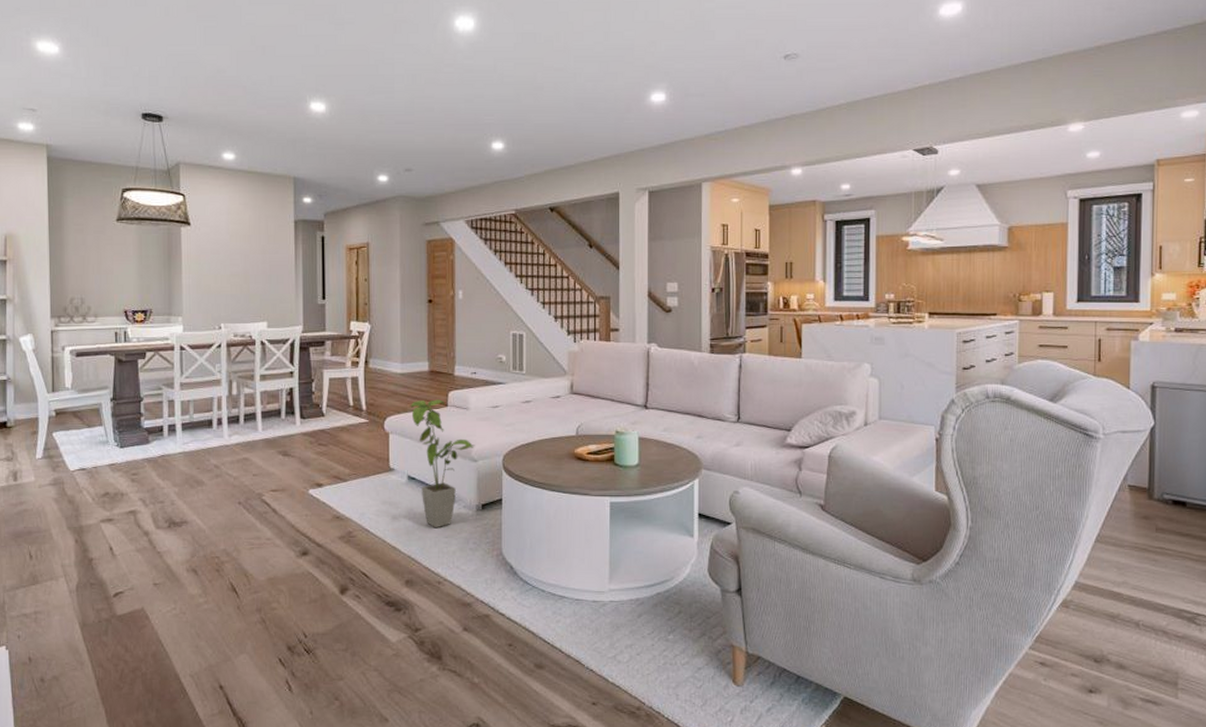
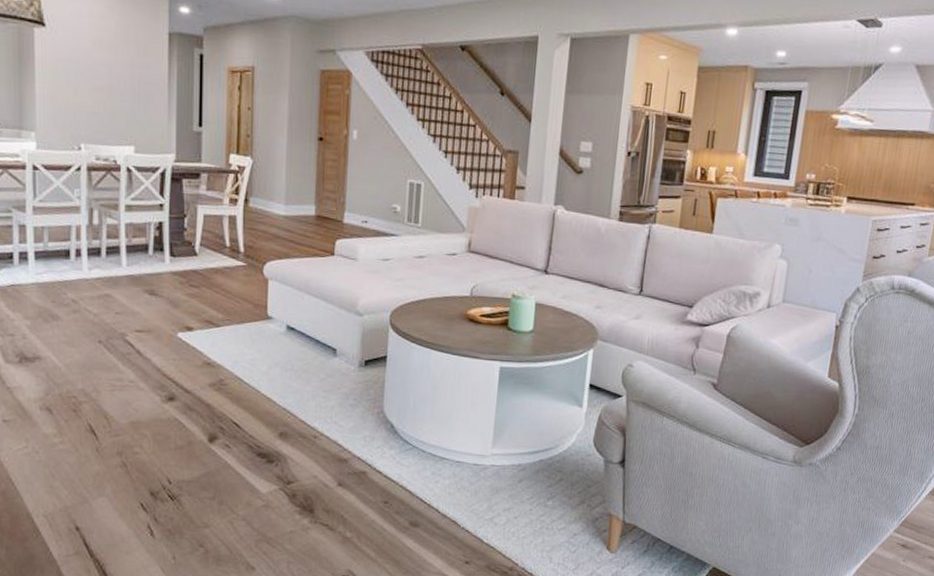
house plant: present [410,399,475,528] -> none [293,246,362,382]

